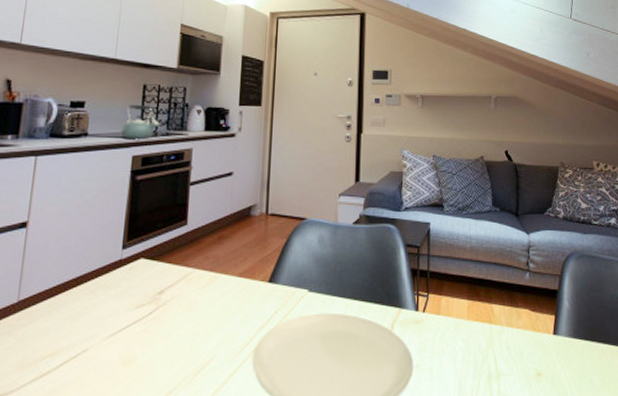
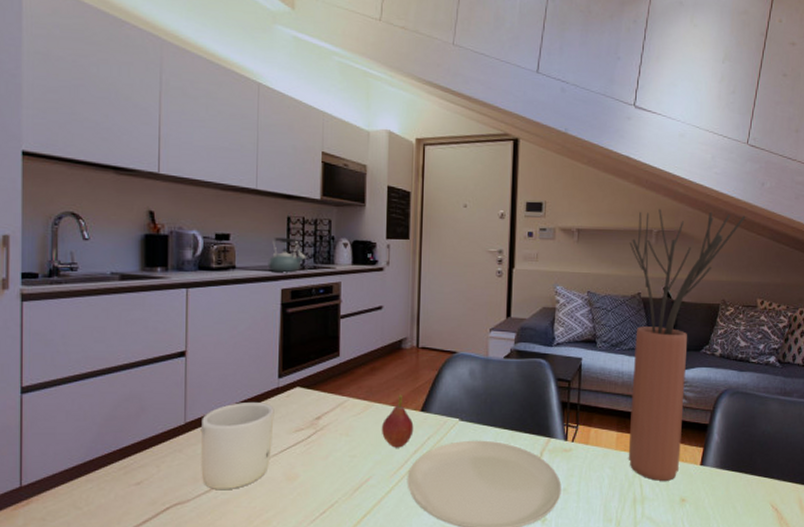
mug: none [29,275,116,377] -> present [201,401,274,489]
fruit: none [226,264,261,324] -> present [381,394,414,448]
vase: none [470,77,576,353] -> present [628,209,746,481]

